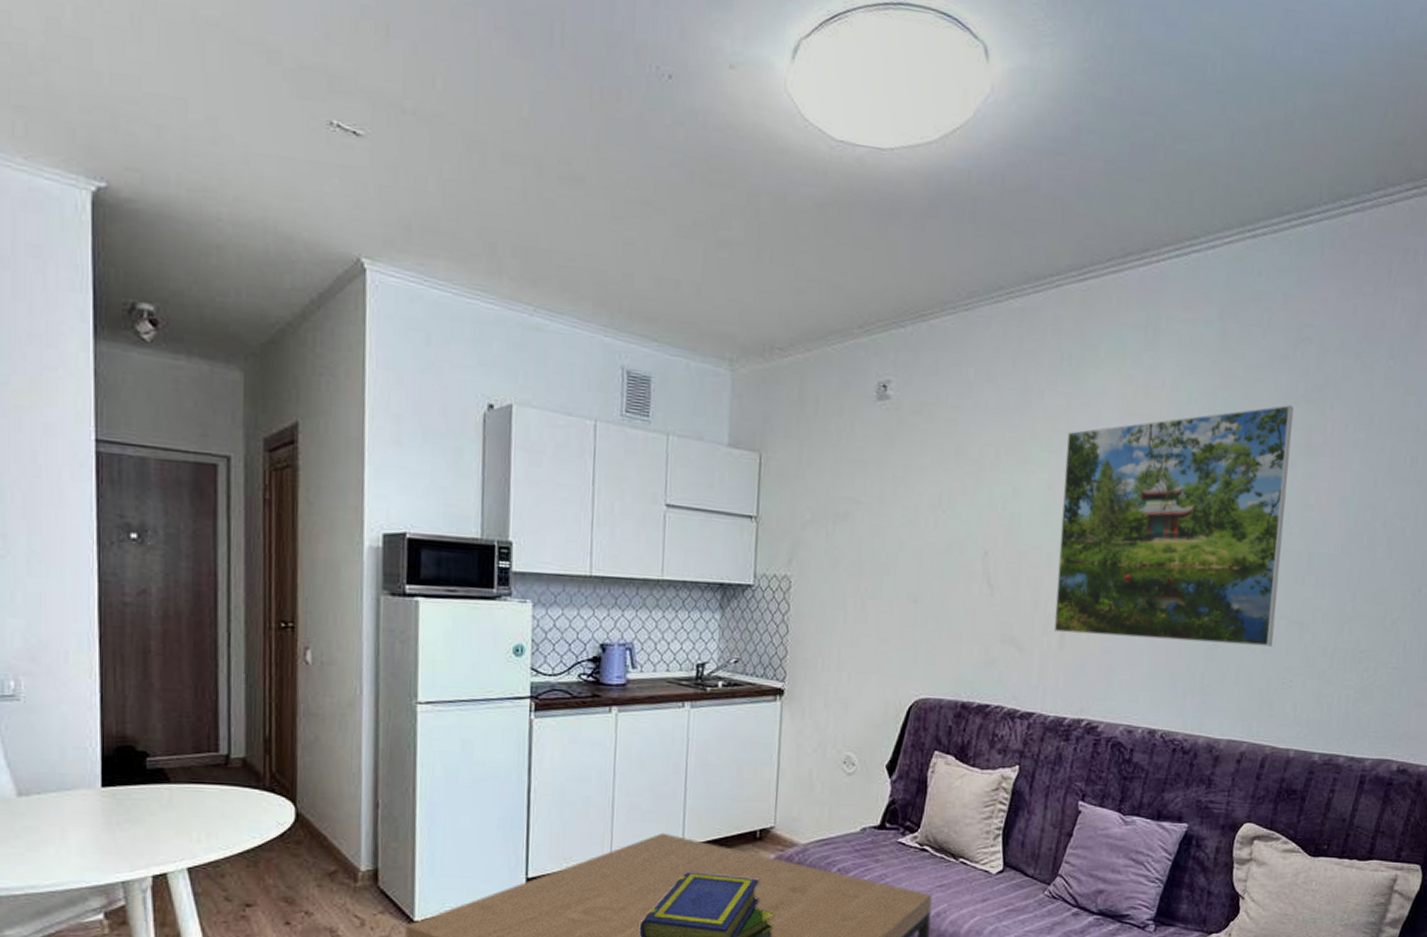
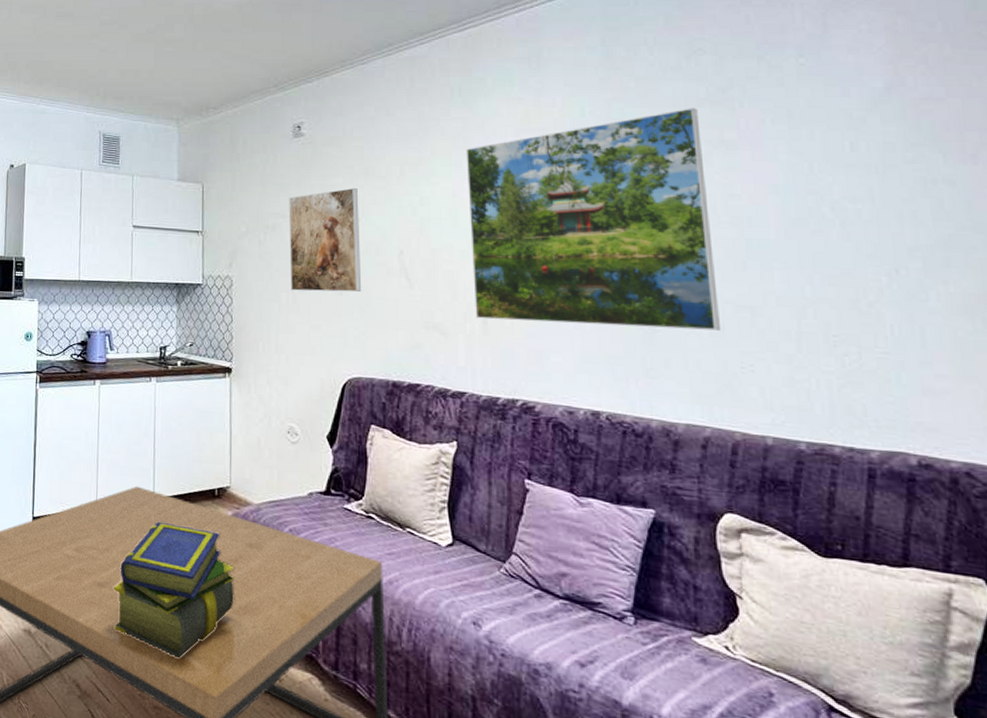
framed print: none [859,470,946,600] -> present [289,187,362,292]

